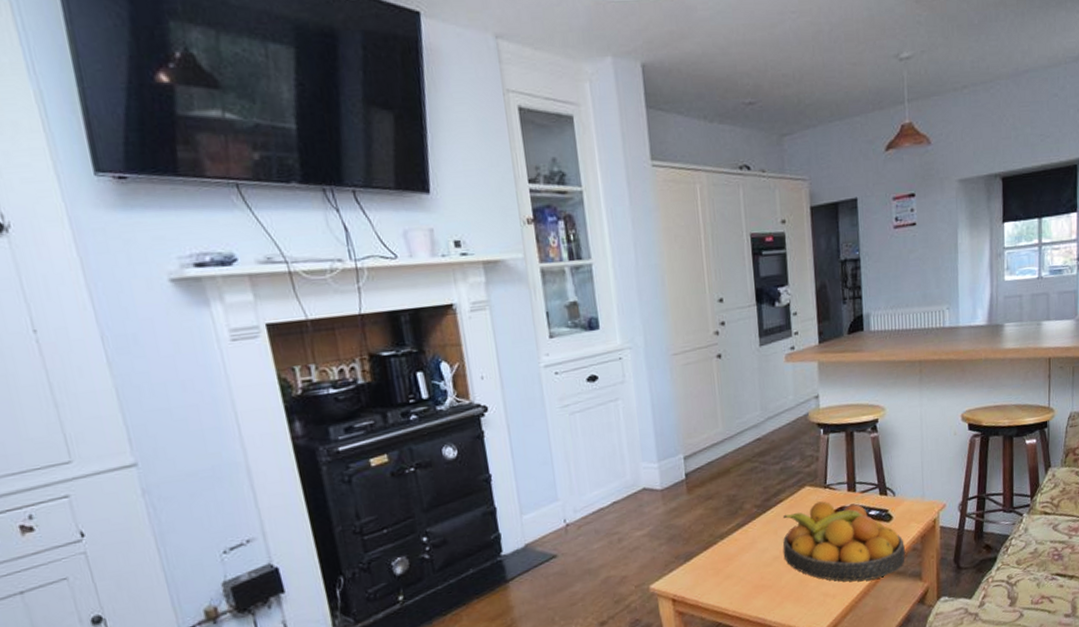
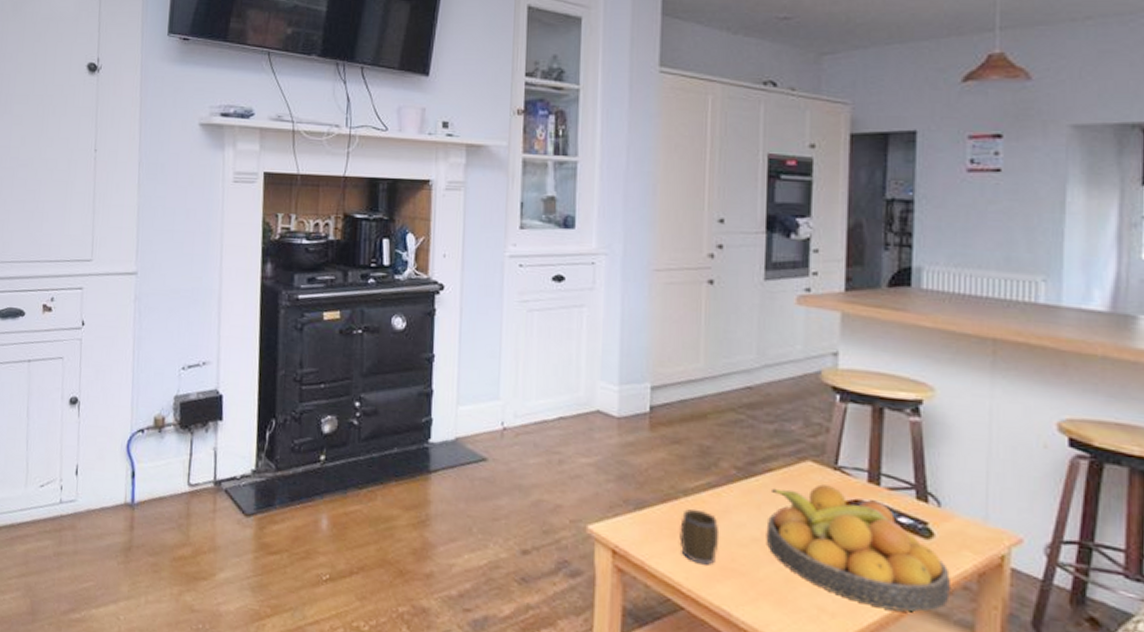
mug: none [721,546,751,590] -> present [679,508,720,565]

